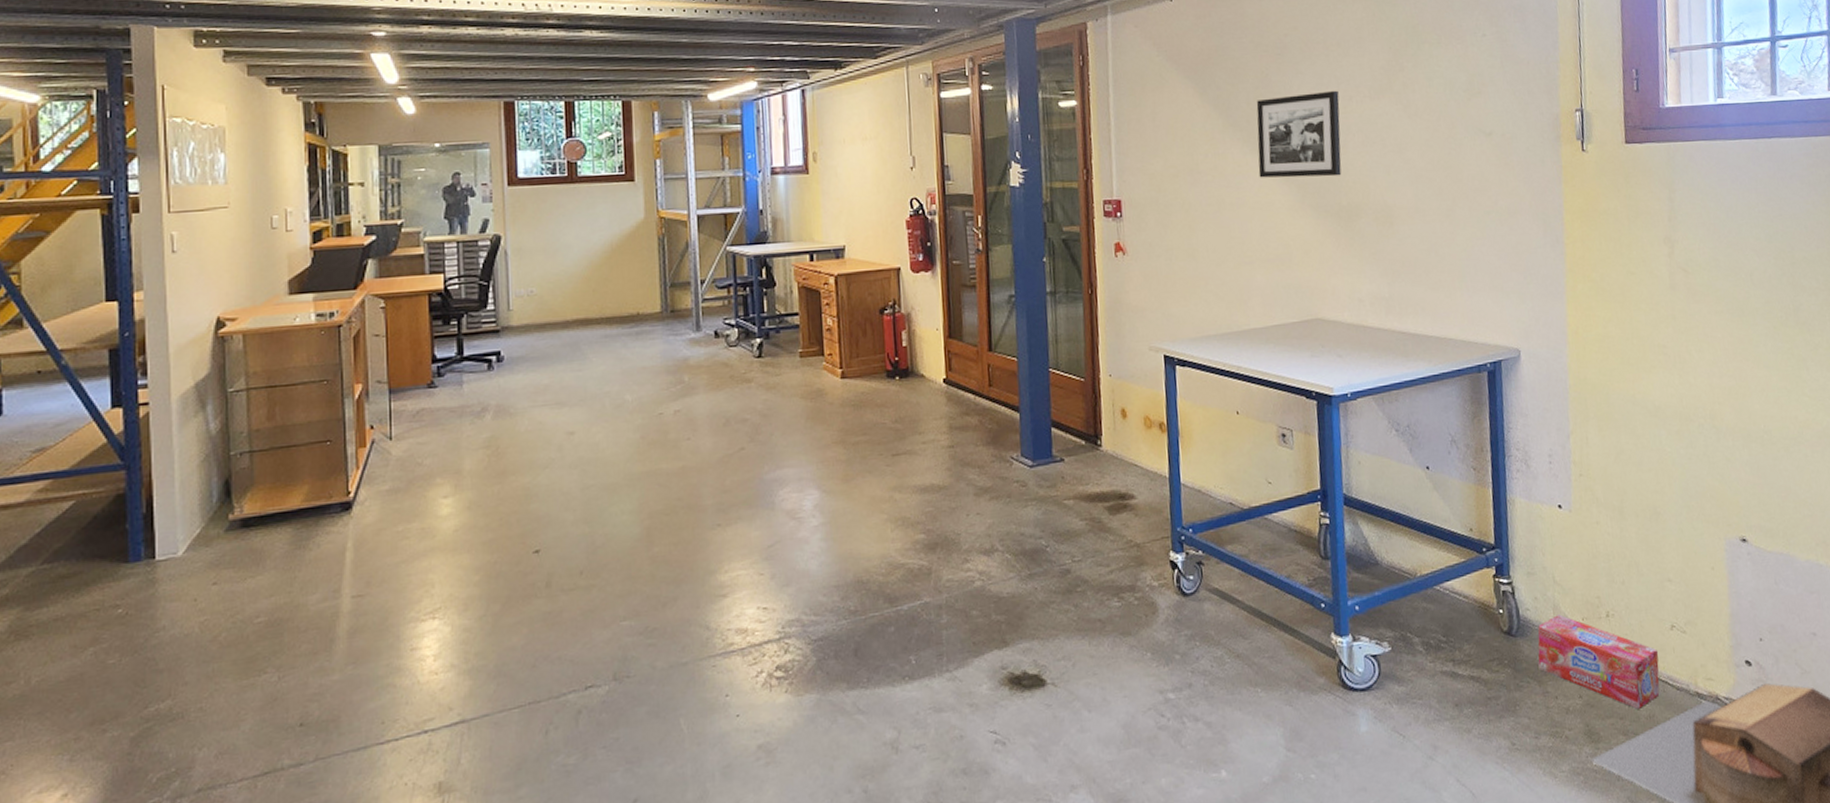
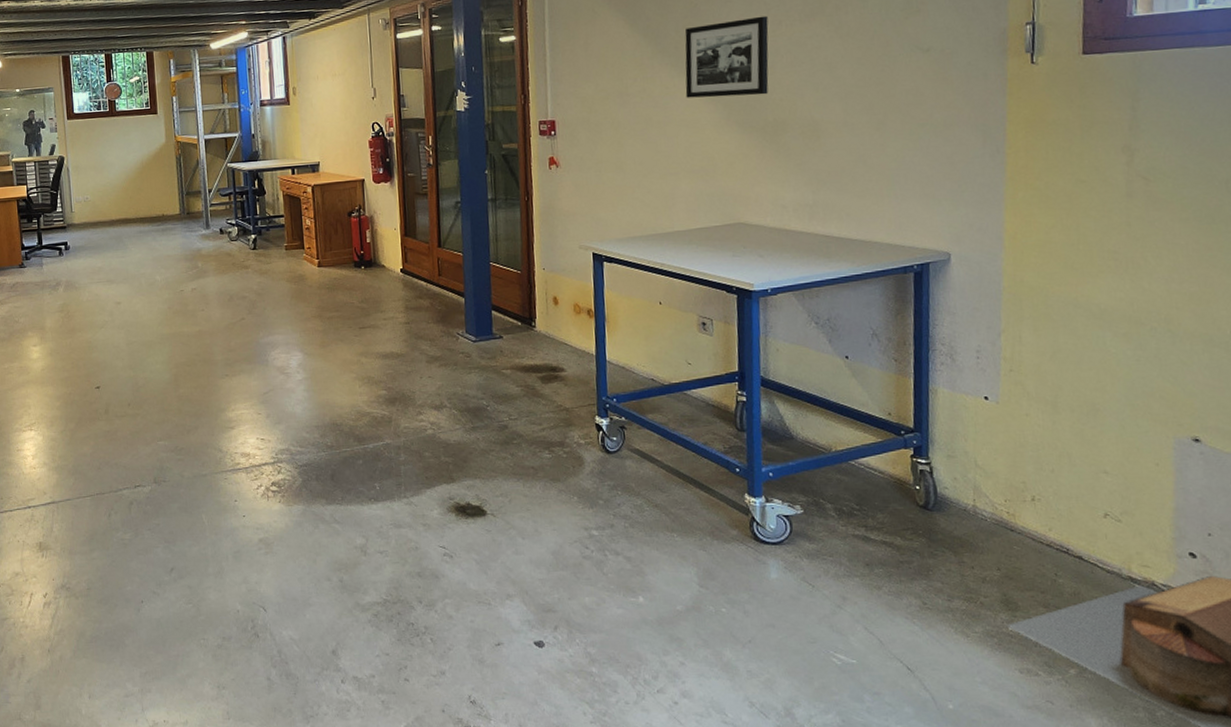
box: present [1538,614,1660,709] -> none [954,495,1089,586]

